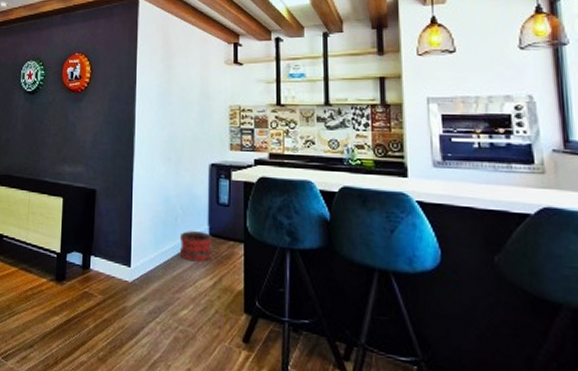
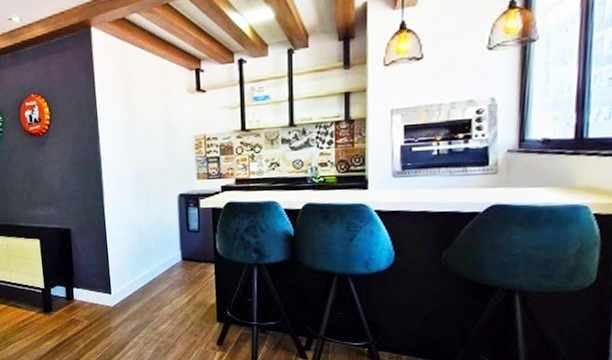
bucket: present [179,231,213,262] -> none [154,257,186,284]

